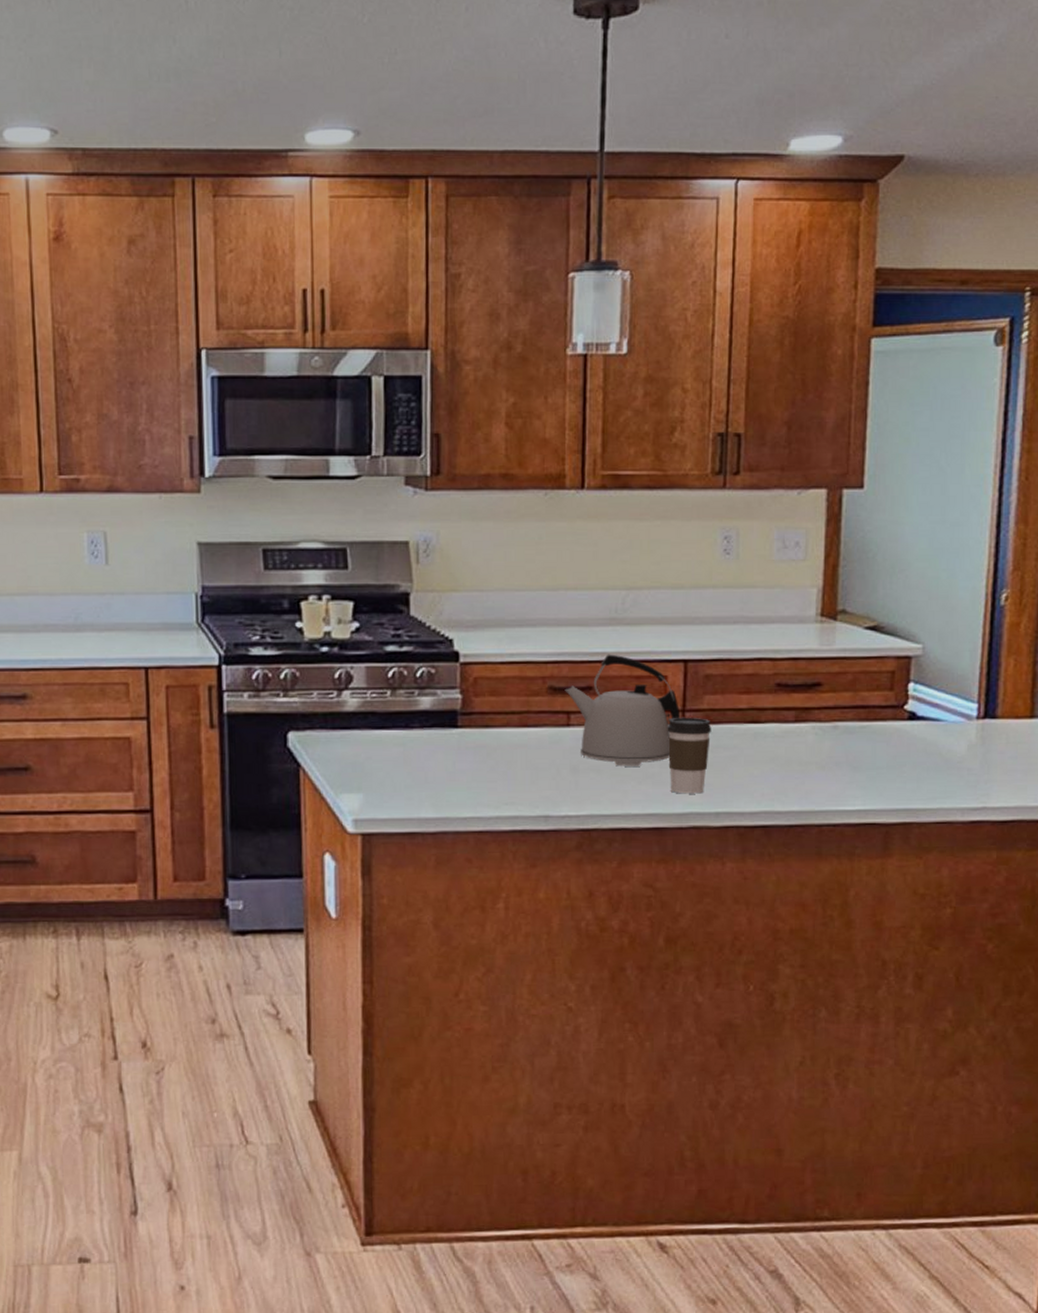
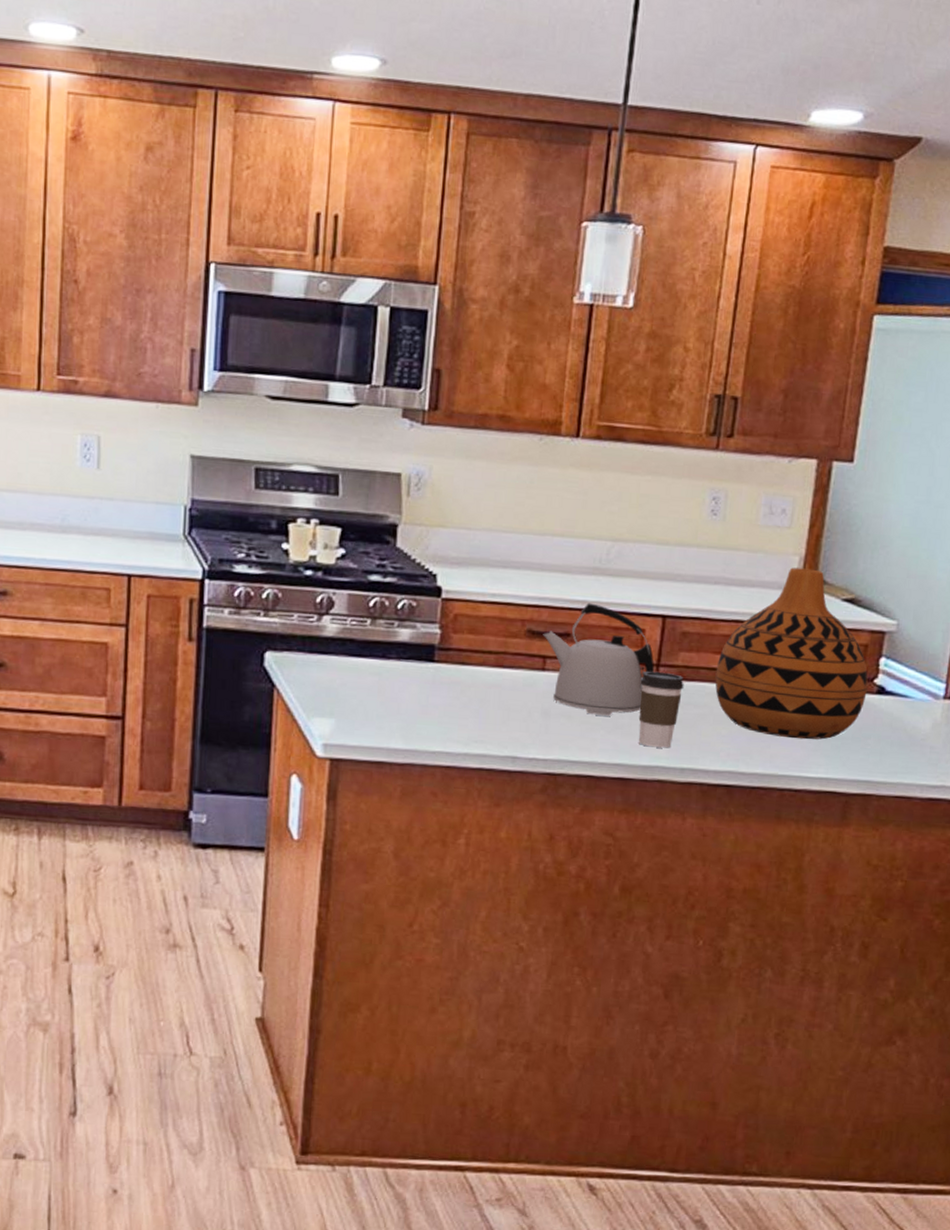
vase: none [742,600,898,773] -> present [715,567,868,740]

